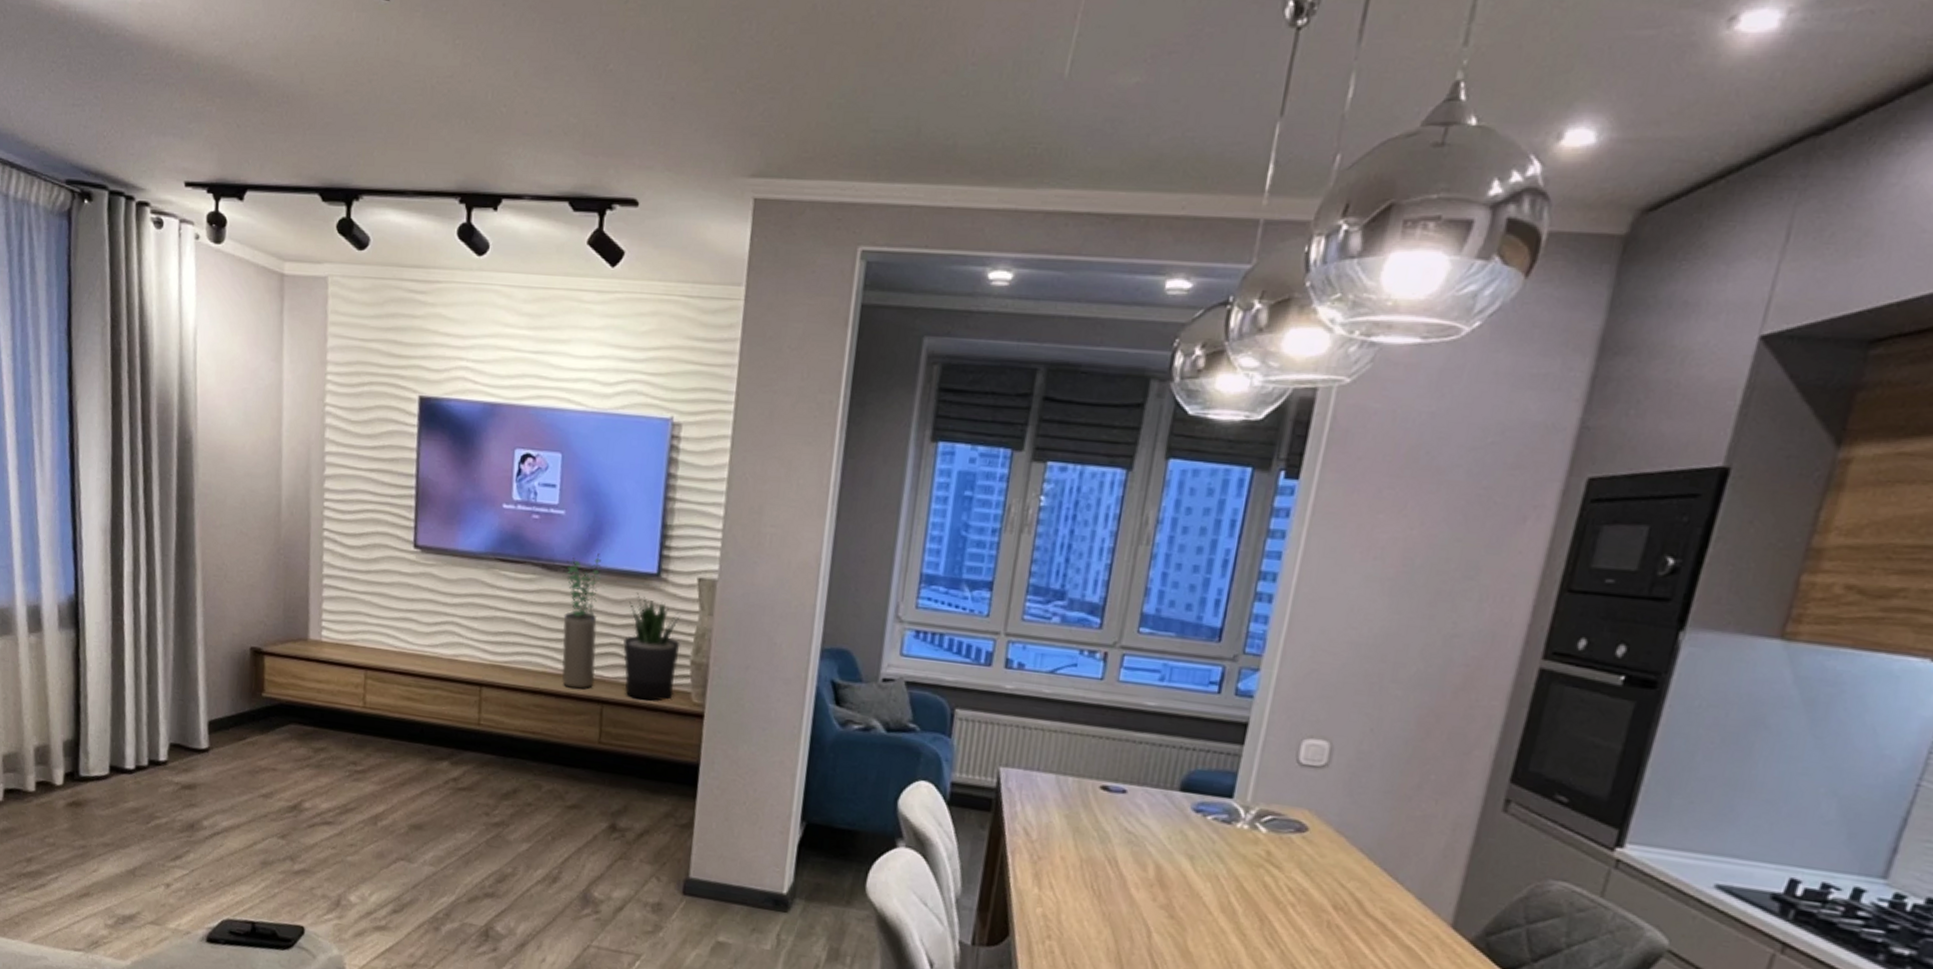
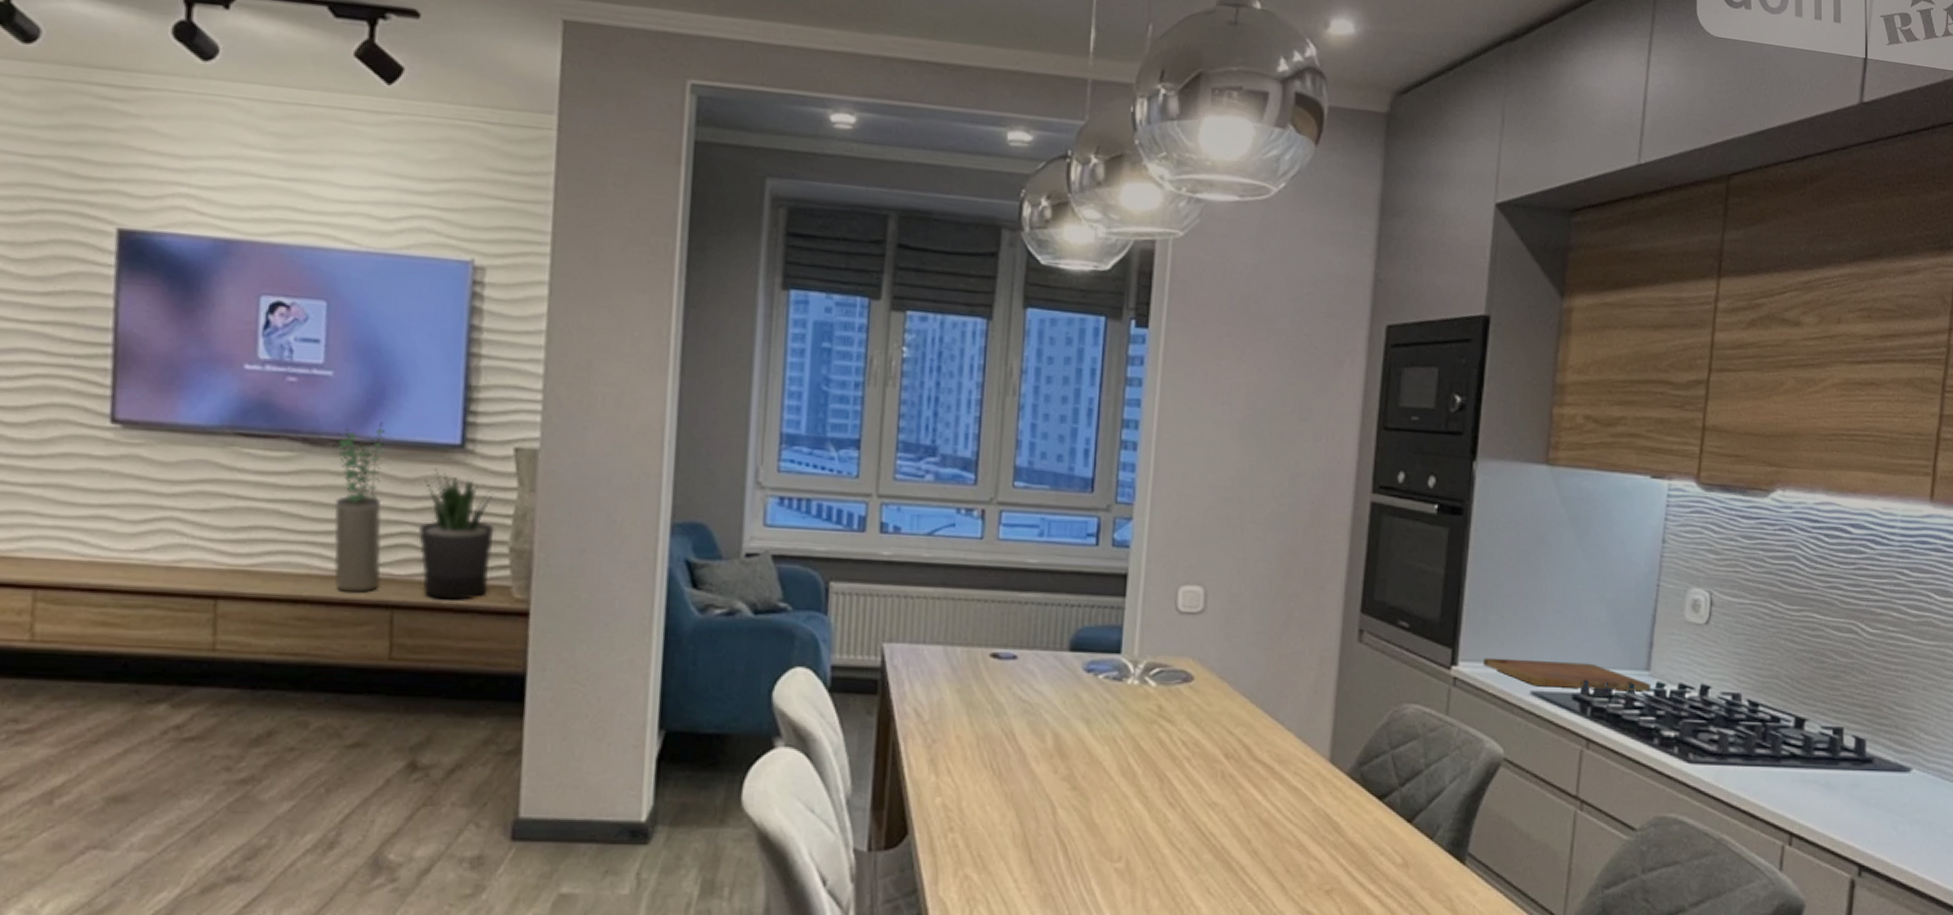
cutting board: none [1657,843,1886,903] -> present [1483,657,1651,692]

